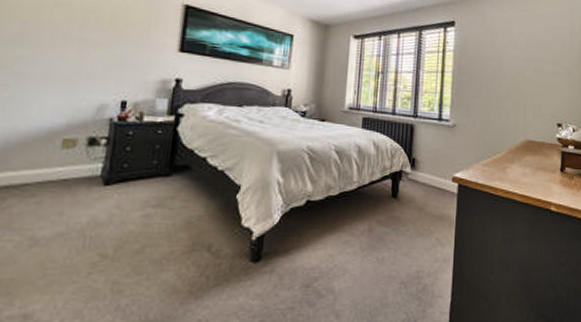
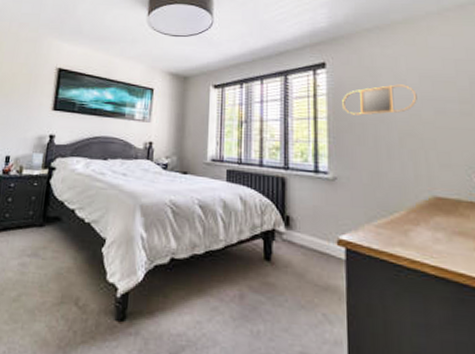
home mirror: none [465,45,523,71] -> present [342,84,417,115]

